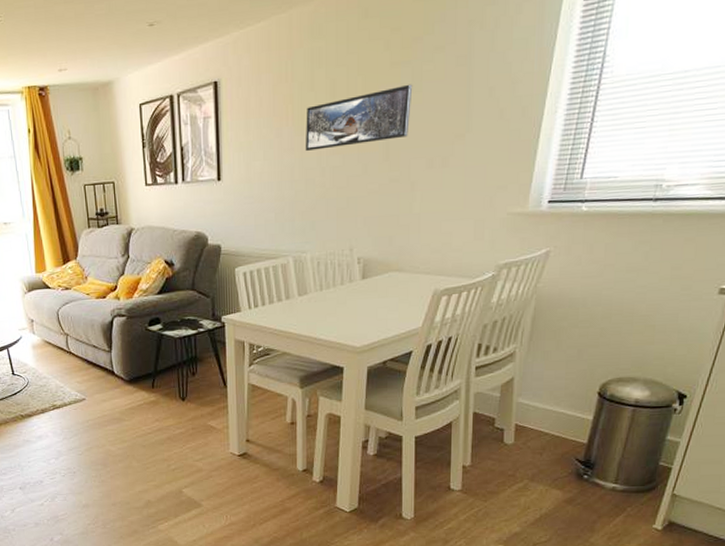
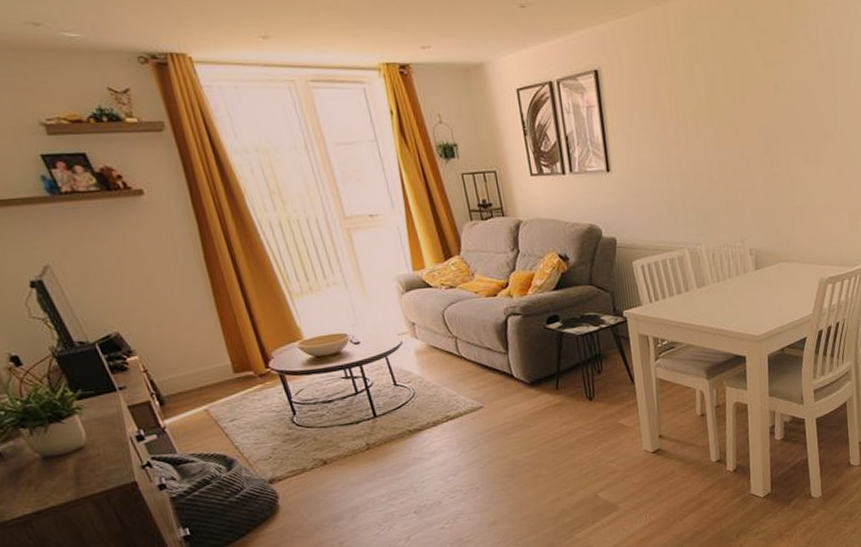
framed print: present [306,84,413,151] -> none [689,83,785,144]

